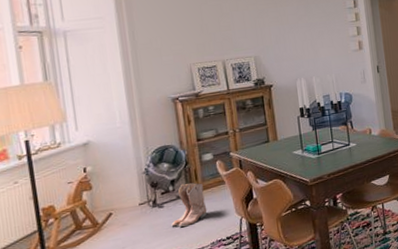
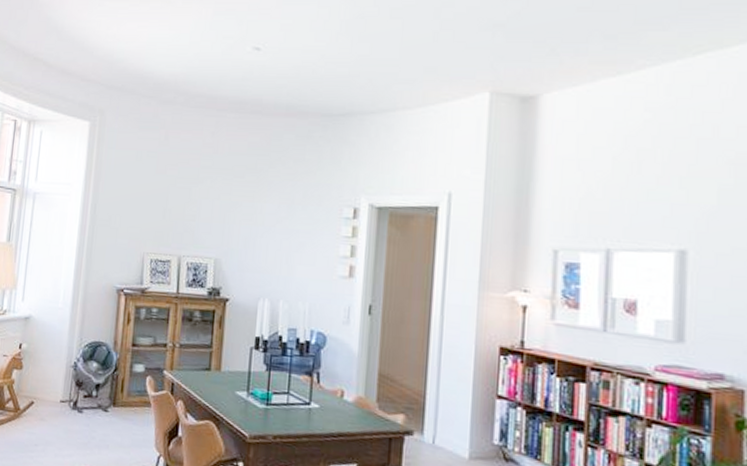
boots: present [171,183,208,227] -> none [85,391,127,445]

